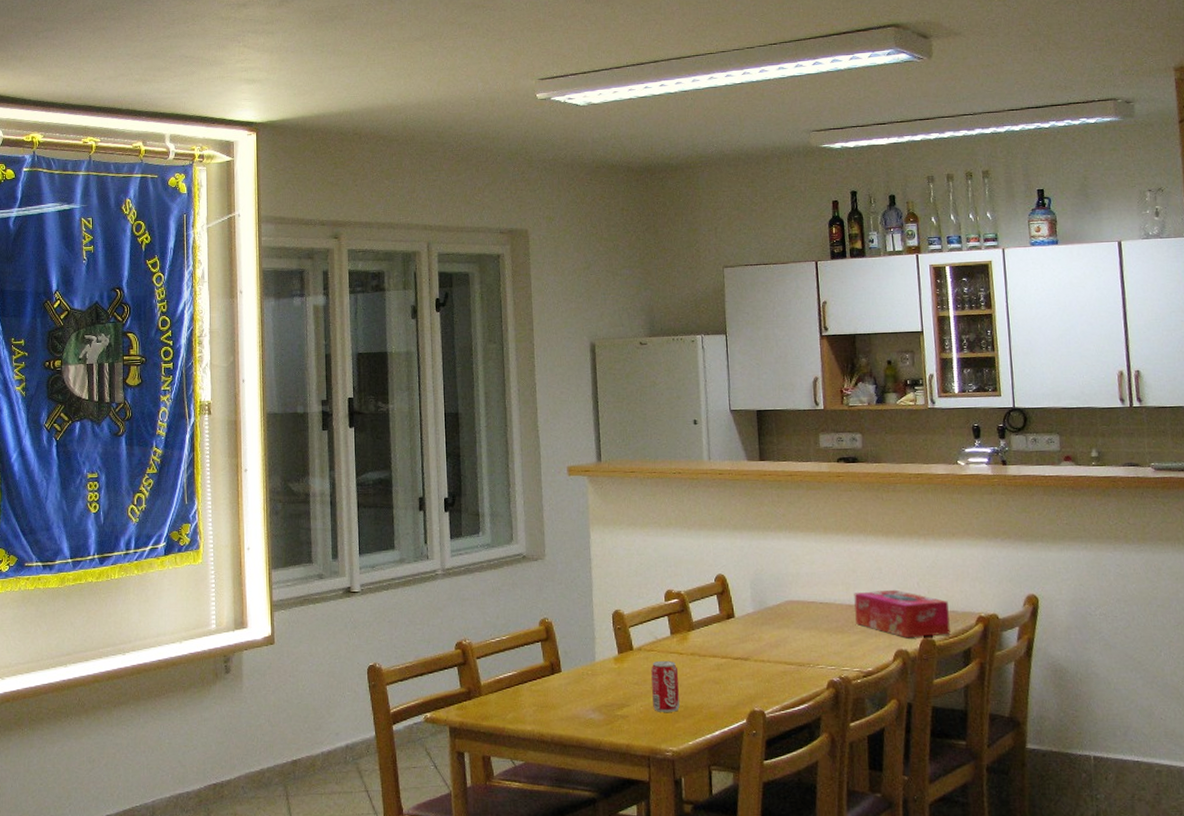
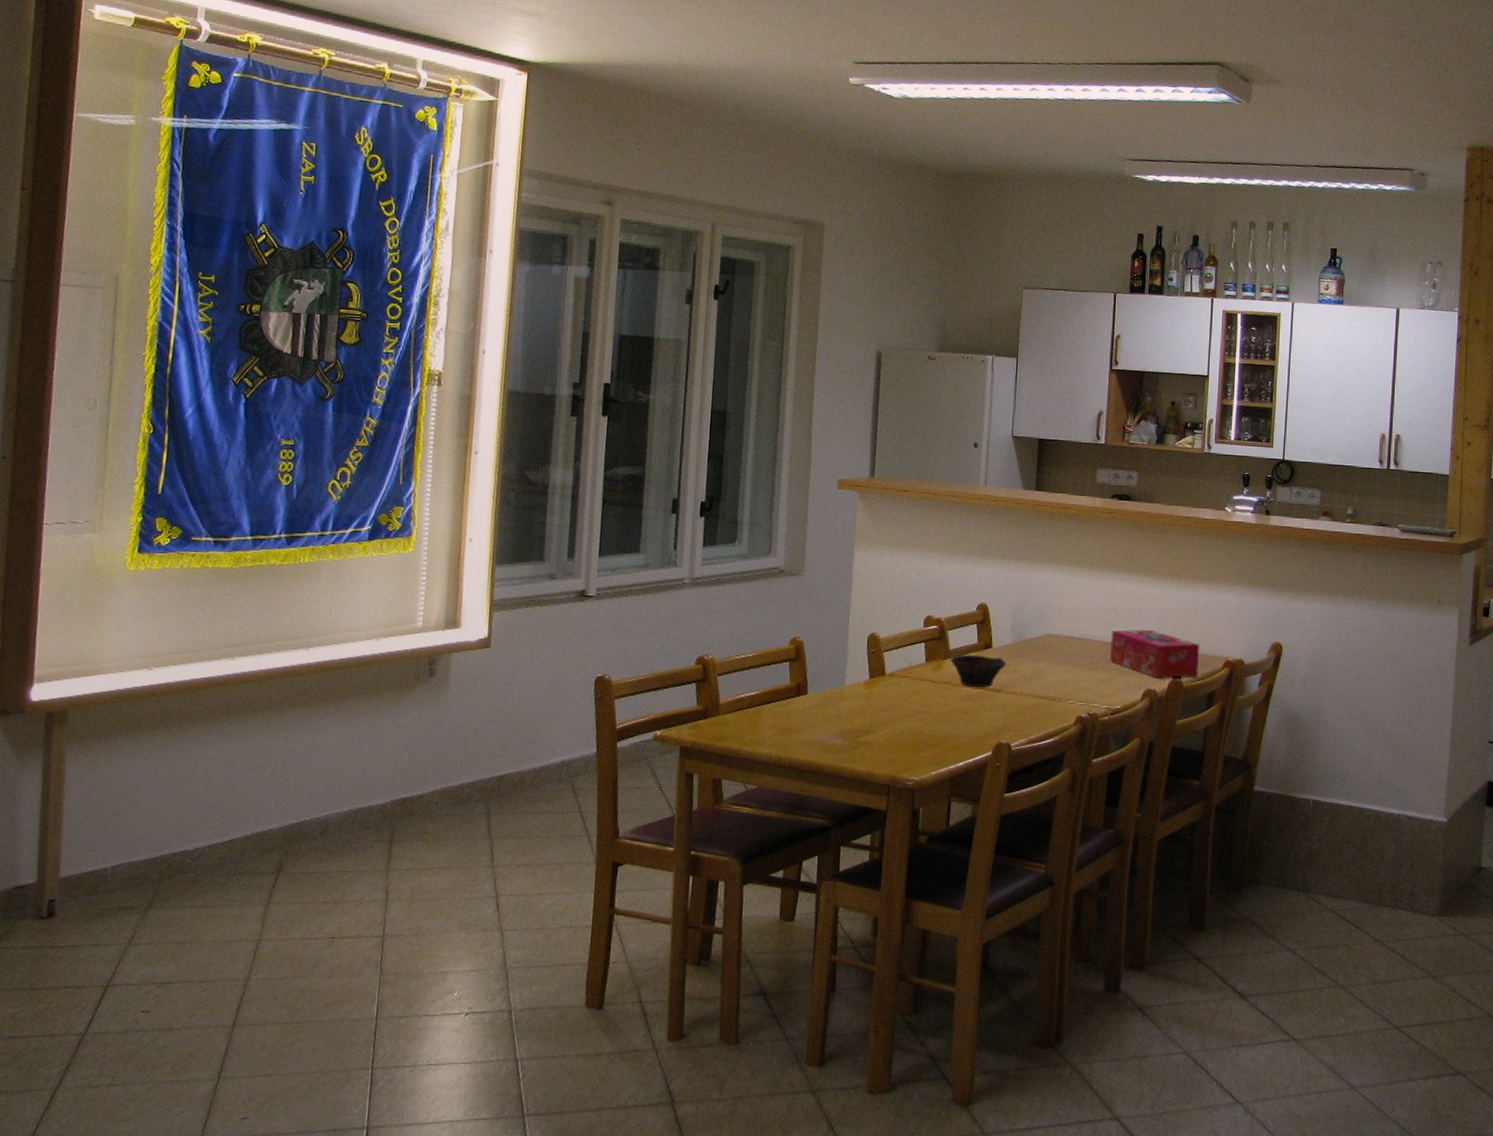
beverage can: present [651,660,680,712] -> none [899,687,929,741]
bowl: none [695,625,750,658] -> present [951,654,1006,688]

